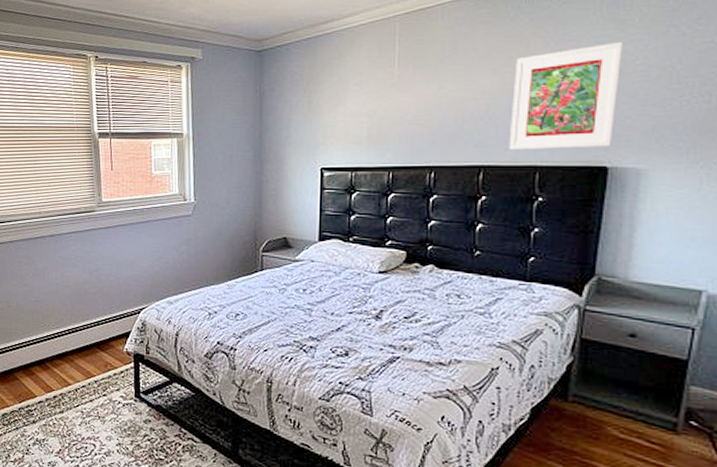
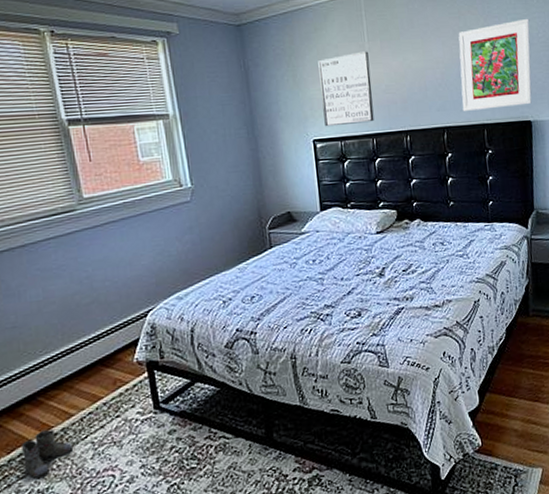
boots: none [25,391,67,429] -> present [20,429,74,479]
wall art: none [336,78,396,156] -> present [318,51,374,127]

